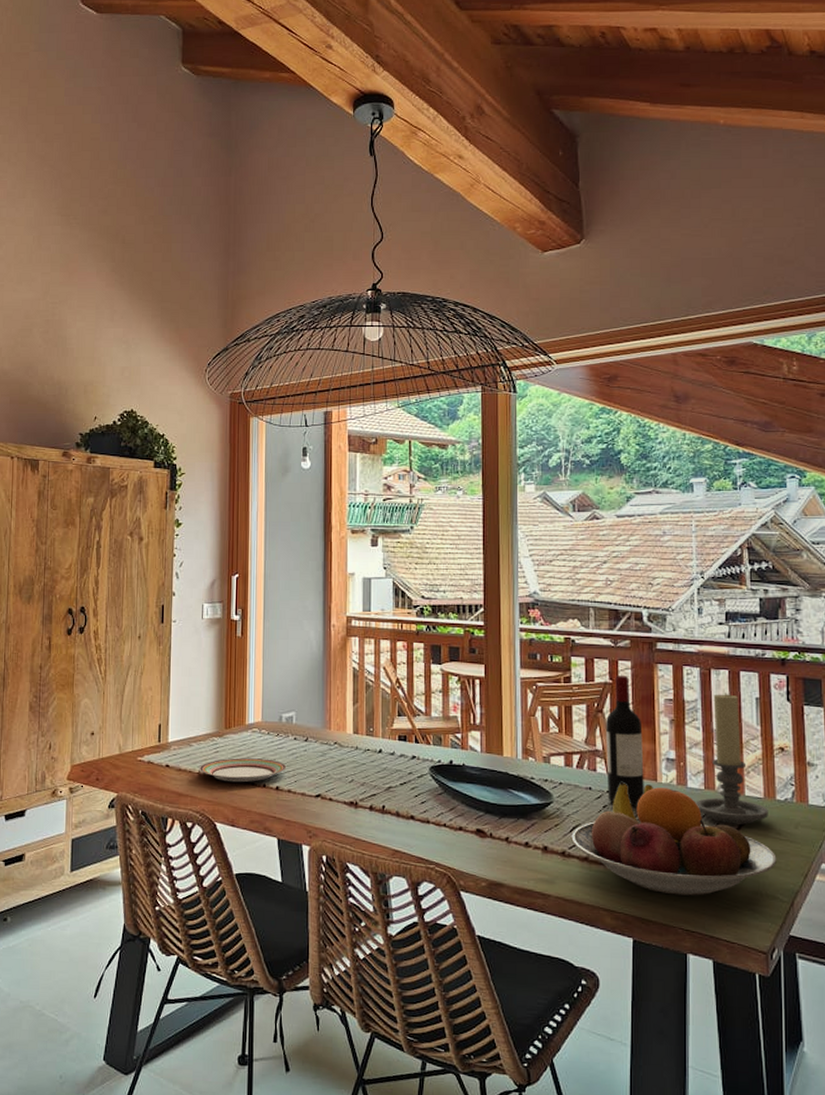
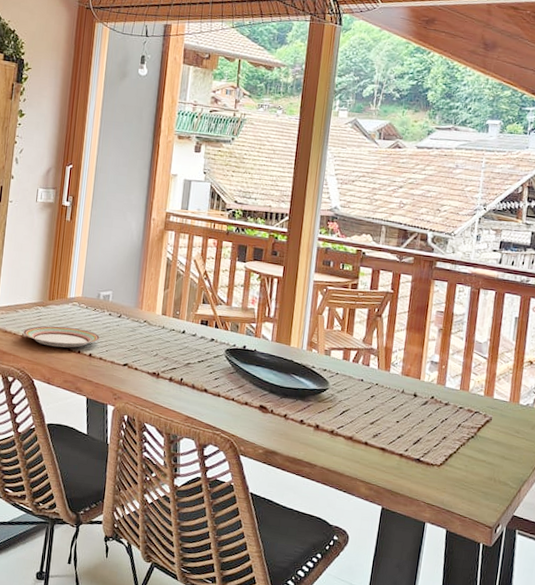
fruit bowl: present [571,782,777,896] -> none [340,377,513,477]
wine bottle: present [606,676,644,807] -> none [376,287,414,399]
candle holder: present [695,693,768,825] -> none [450,310,511,422]

